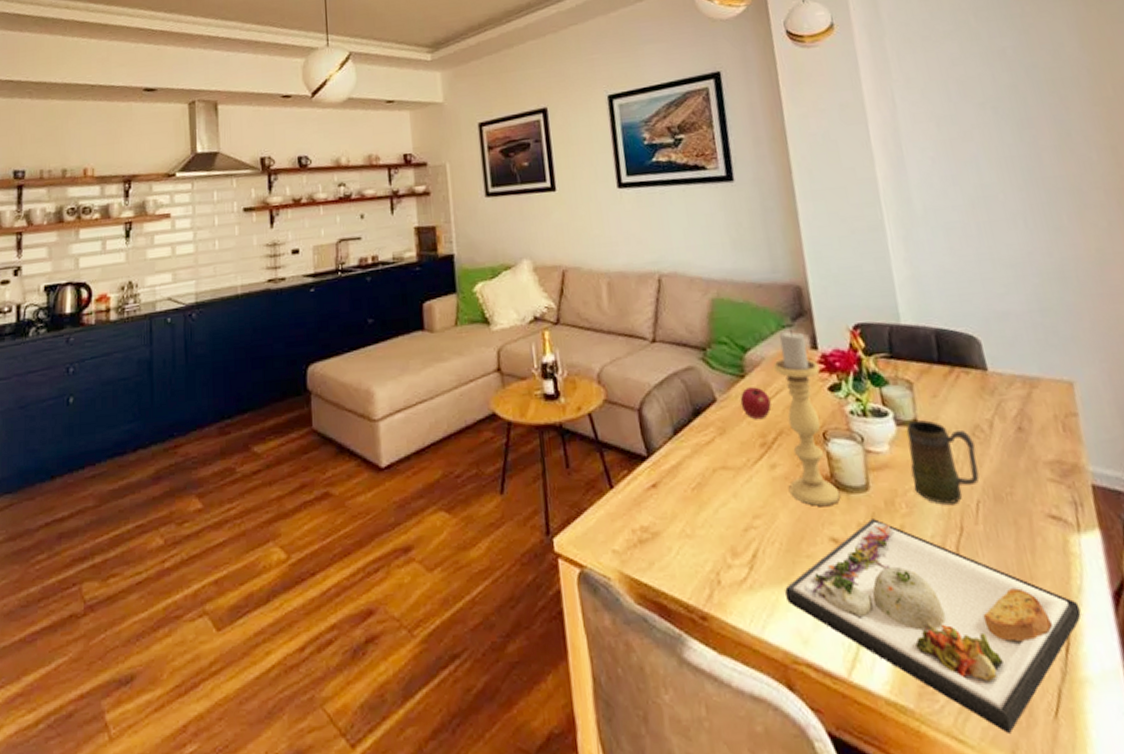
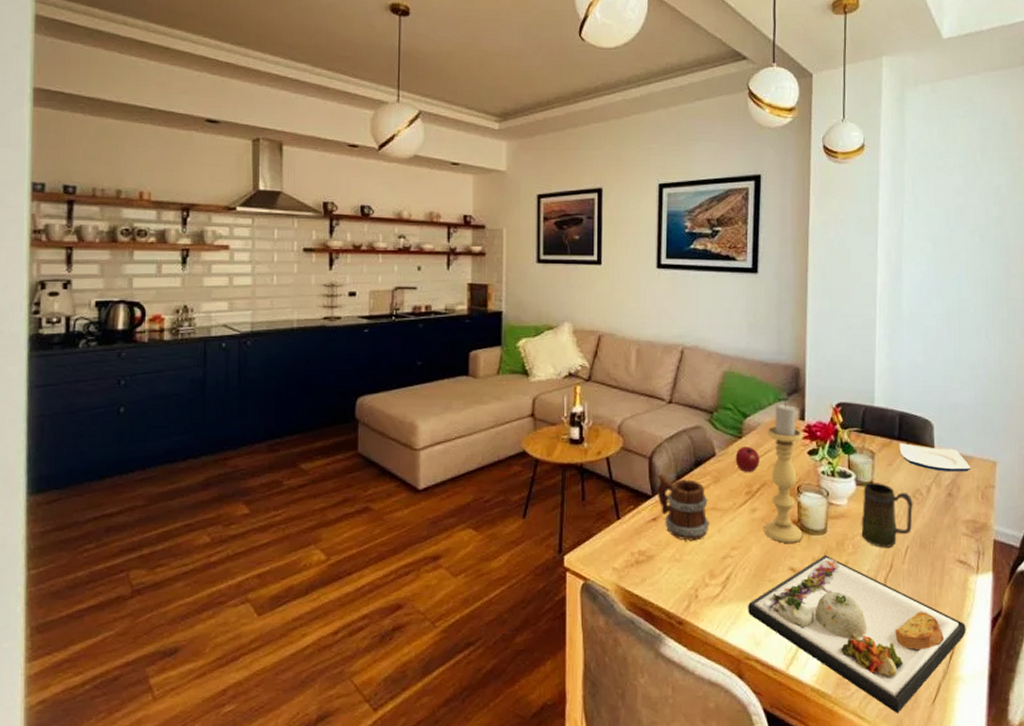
mug: none [650,427,722,510] -> present [657,473,709,541]
plate: none [941,367,1042,400] -> present [899,443,971,472]

